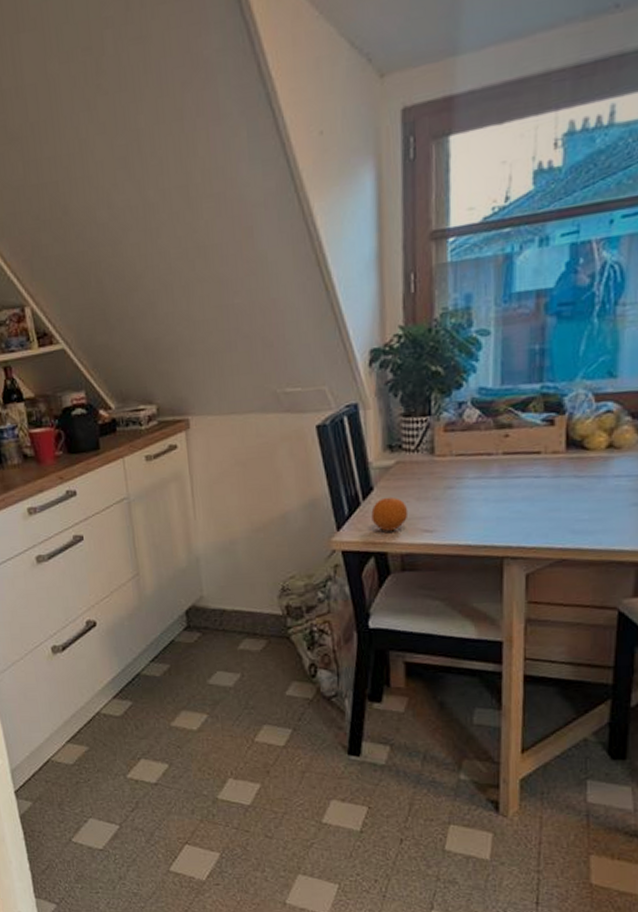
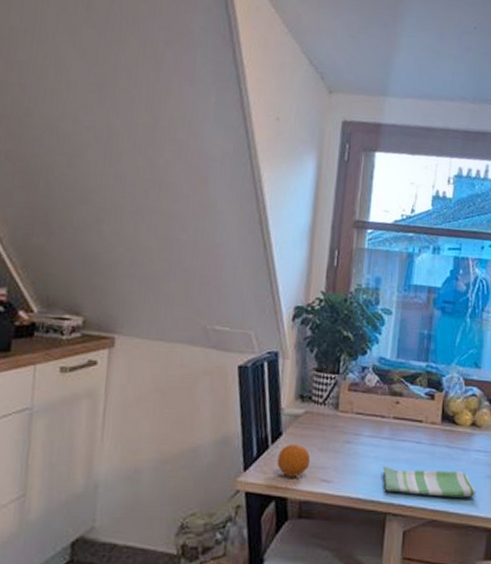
dish towel: none [494,502,619,534] -> present [382,466,476,498]

